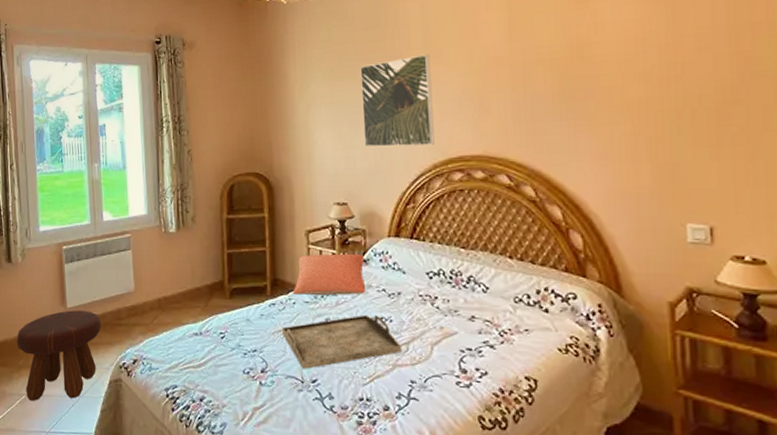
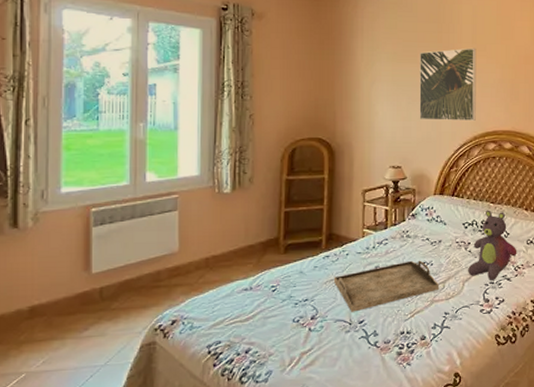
footstool: present [16,310,102,401] -> none [18,275,135,378]
pillow: present [292,253,365,296] -> none [346,209,413,248]
stuffed bear: none [437,256,502,346] -> present [468,210,517,280]

